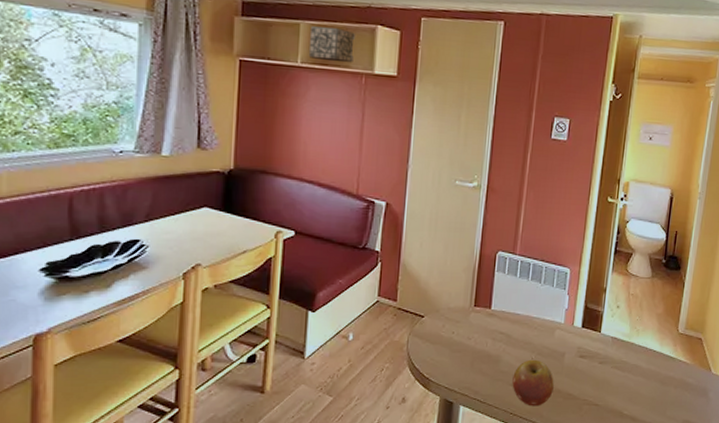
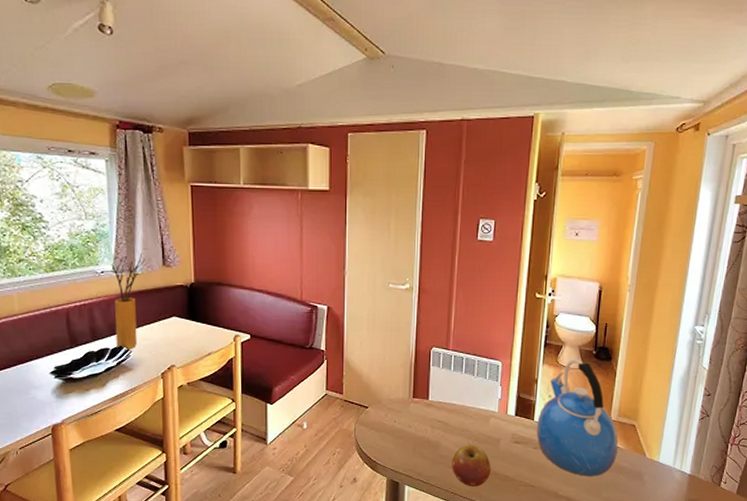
vase: none [130,132,177,246] -> present [111,252,146,351]
decorative box: present [308,26,355,63] -> none [248,150,289,181]
kettle: none [603,267,685,394] -> present [536,358,619,476]

